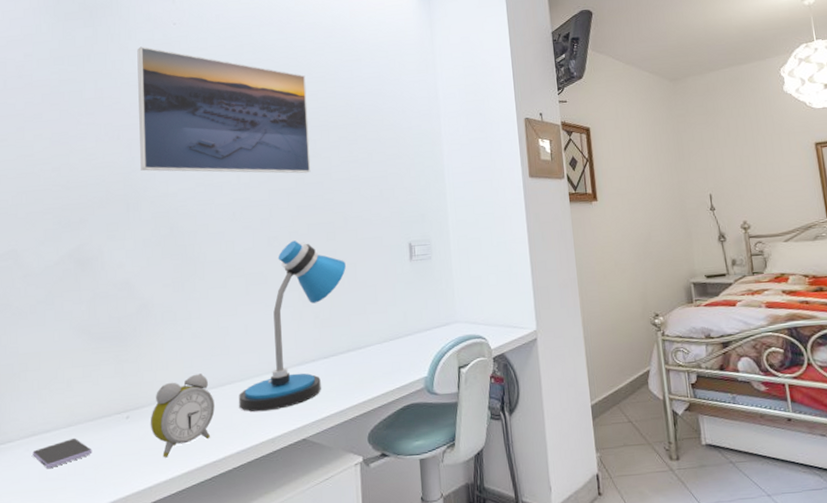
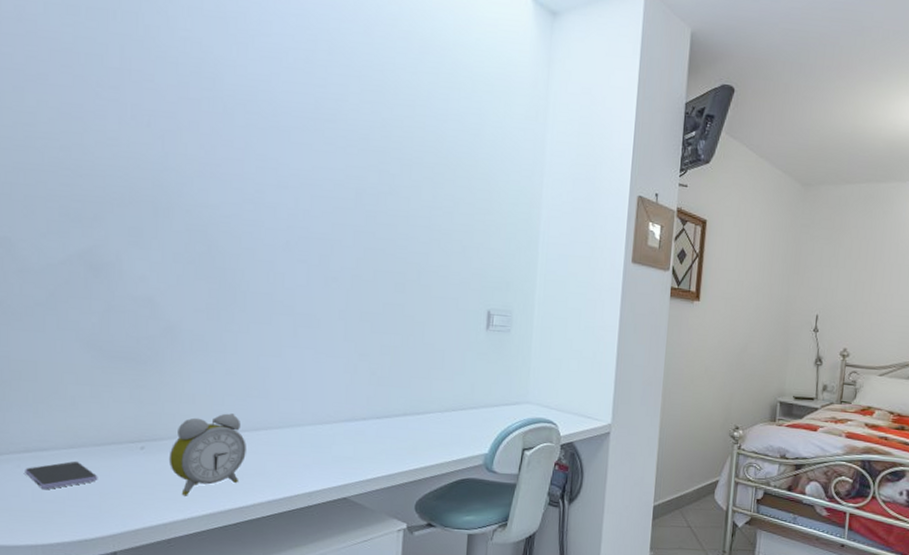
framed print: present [137,46,311,174] -> none [175,14,391,212]
desk lamp: present [239,240,346,412] -> none [275,285,413,464]

